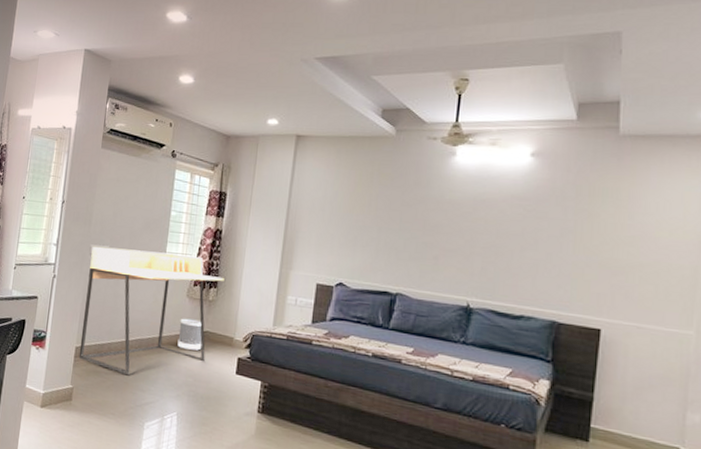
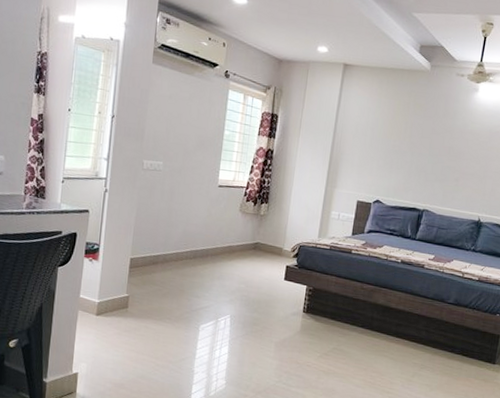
desk: present [78,246,224,375] -> none [134,161,275,283]
wastebasket: present [177,318,202,351] -> none [230,231,254,260]

